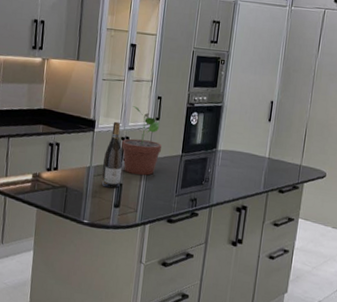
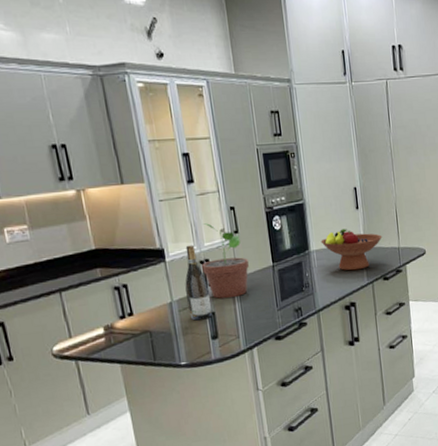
fruit bowl: none [229,136,287,178] -> present [320,229,382,271]

